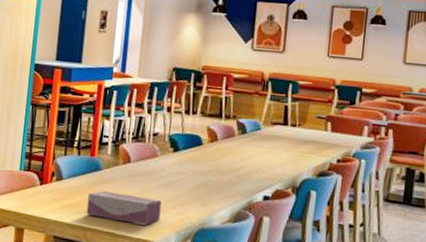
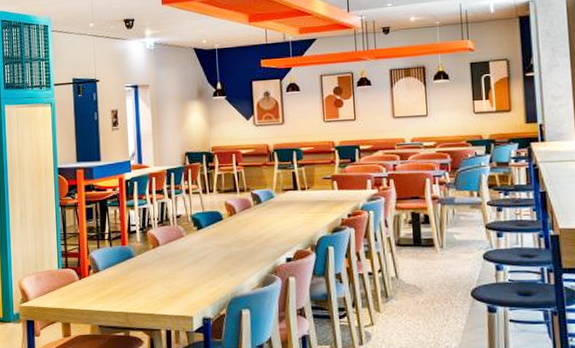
tissue box: present [86,191,162,225] -> none [125,276,195,302]

